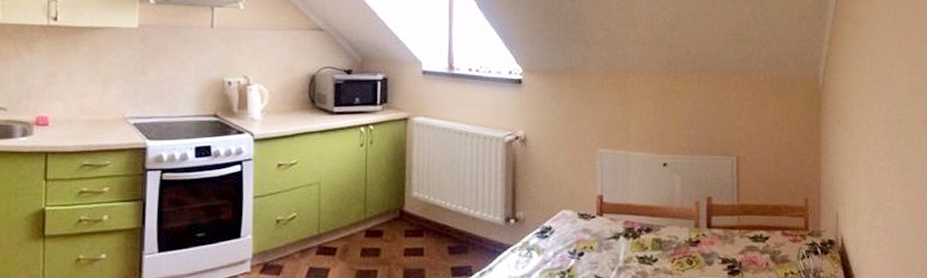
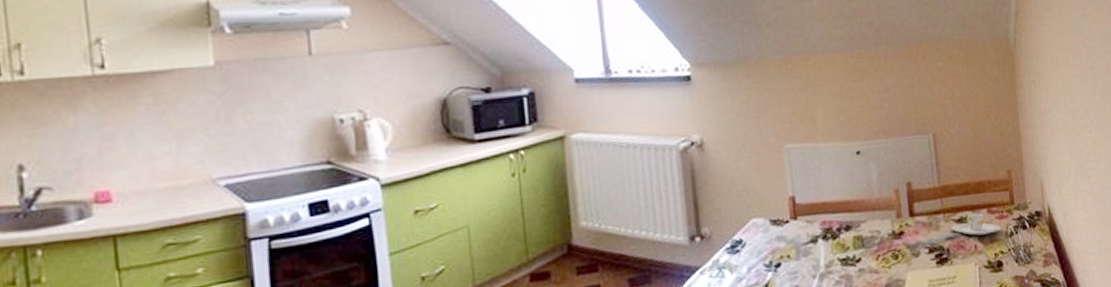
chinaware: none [717,232,793,255] -> present [923,212,1001,244]

